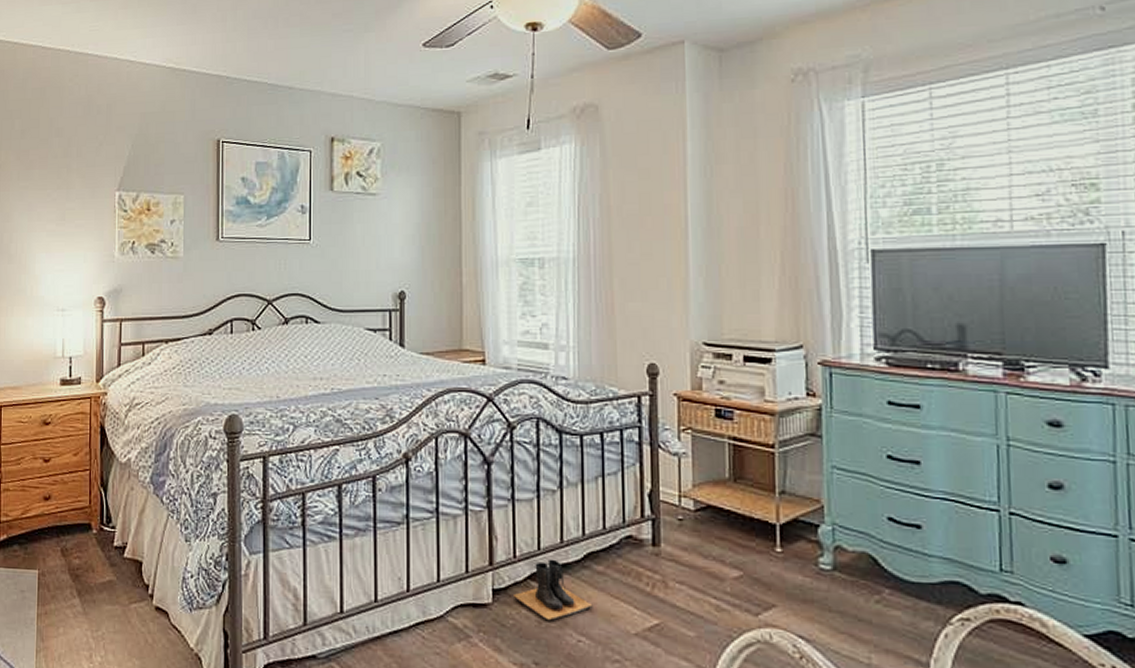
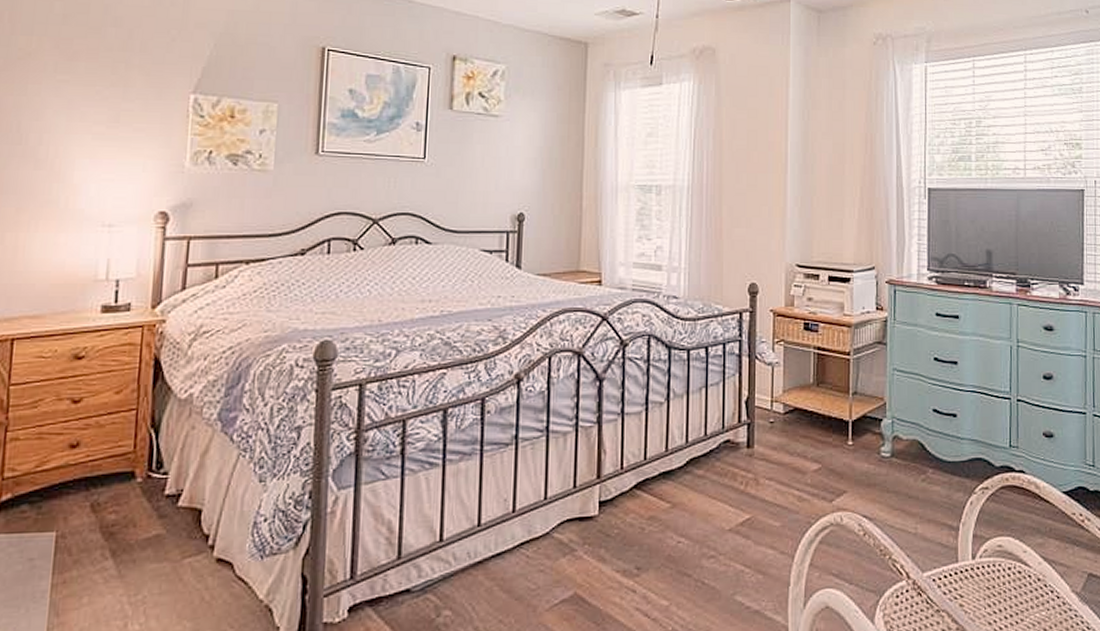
boots: present [514,559,593,621] -> none [619,467,693,526]

